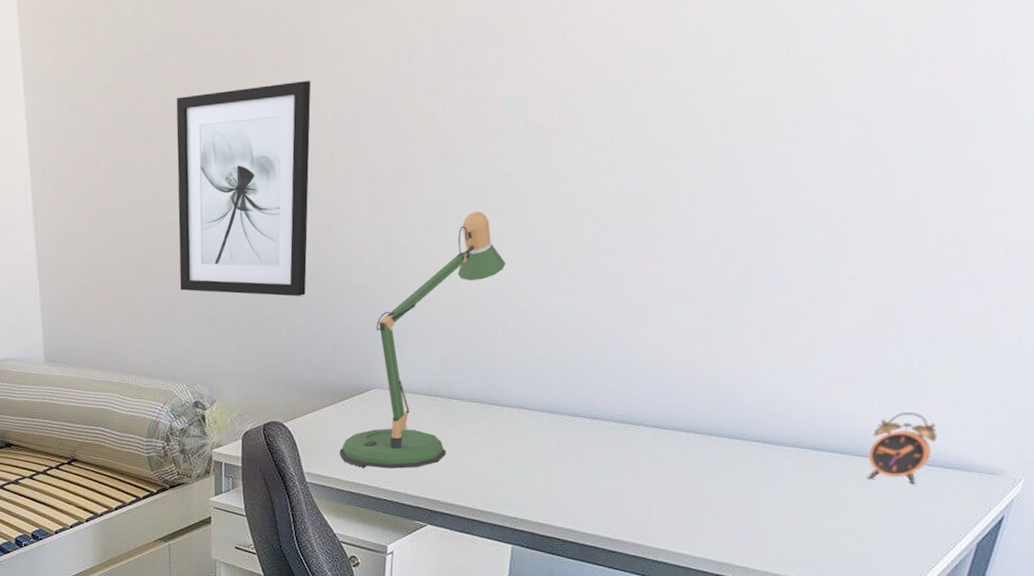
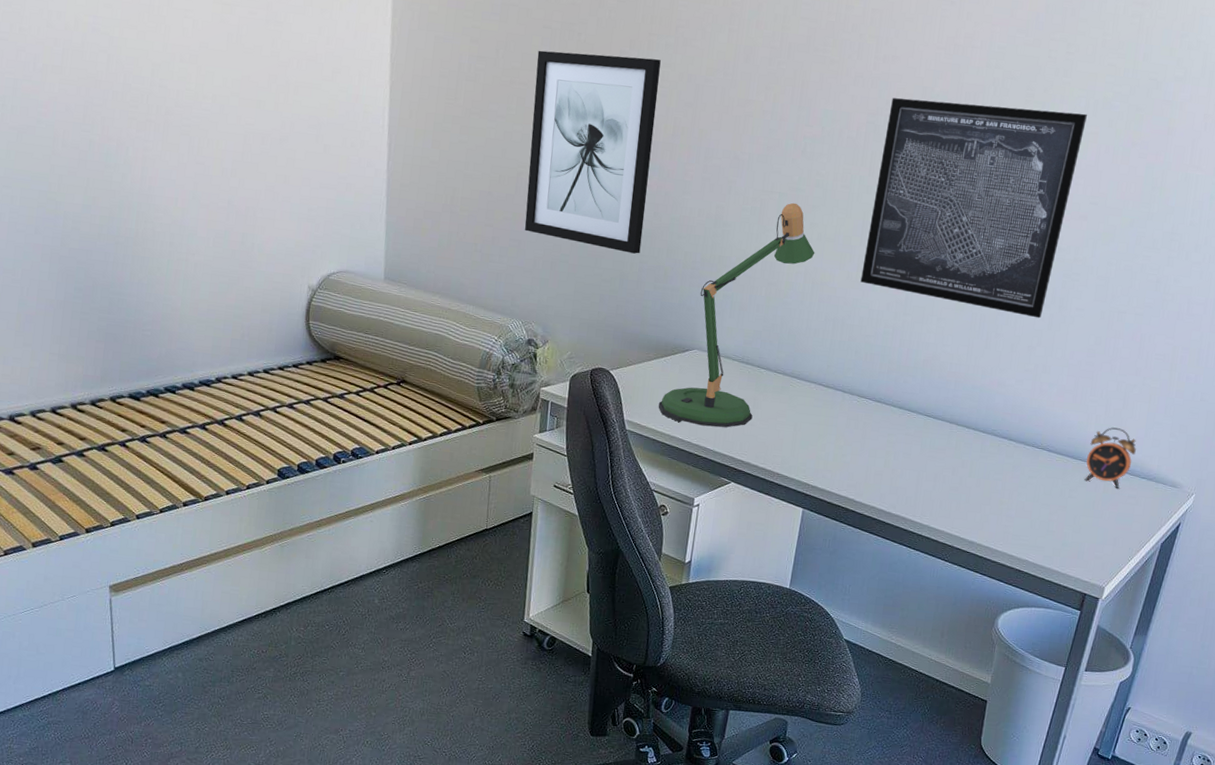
wall art: none [563,38,850,297] -> present [860,98,1087,319]

